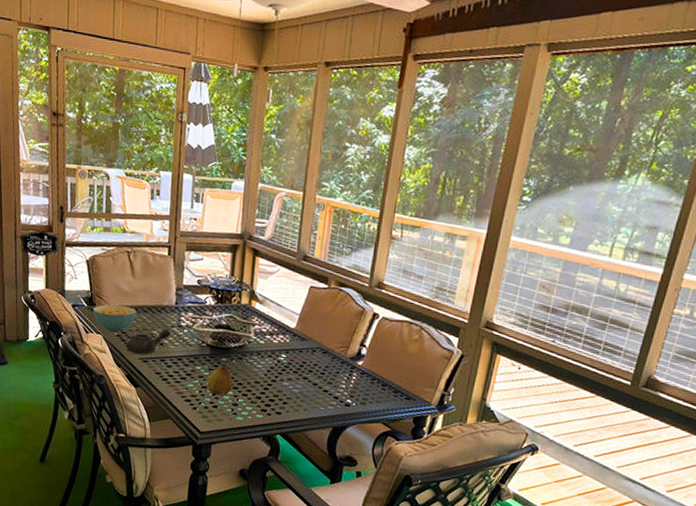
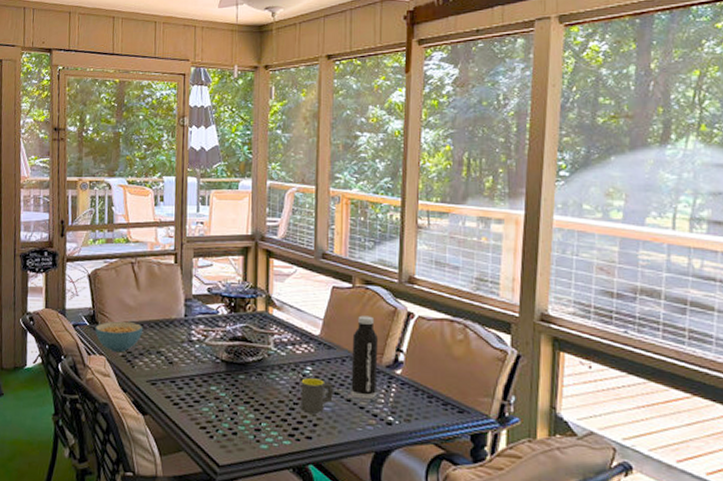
teapot: present [126,328,171,355] -> none [132,344,181,377]
fruit: present [207,364,233,395] -> none [224,382,253,419]
mug: none [273,364,304,394] -> present [301,378,334,414]
water bottle: none [317,313,346,385] -> present [351,315,378,400]

